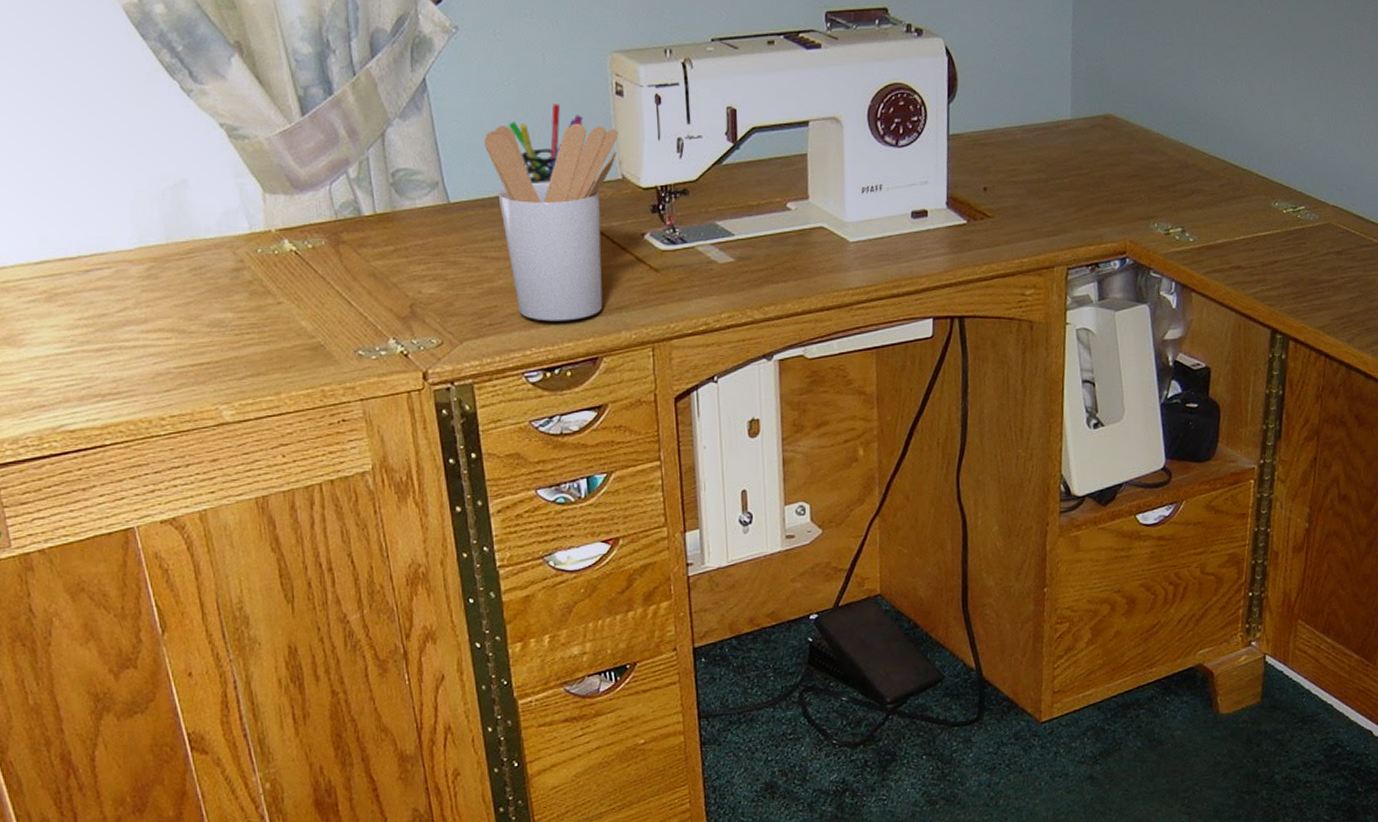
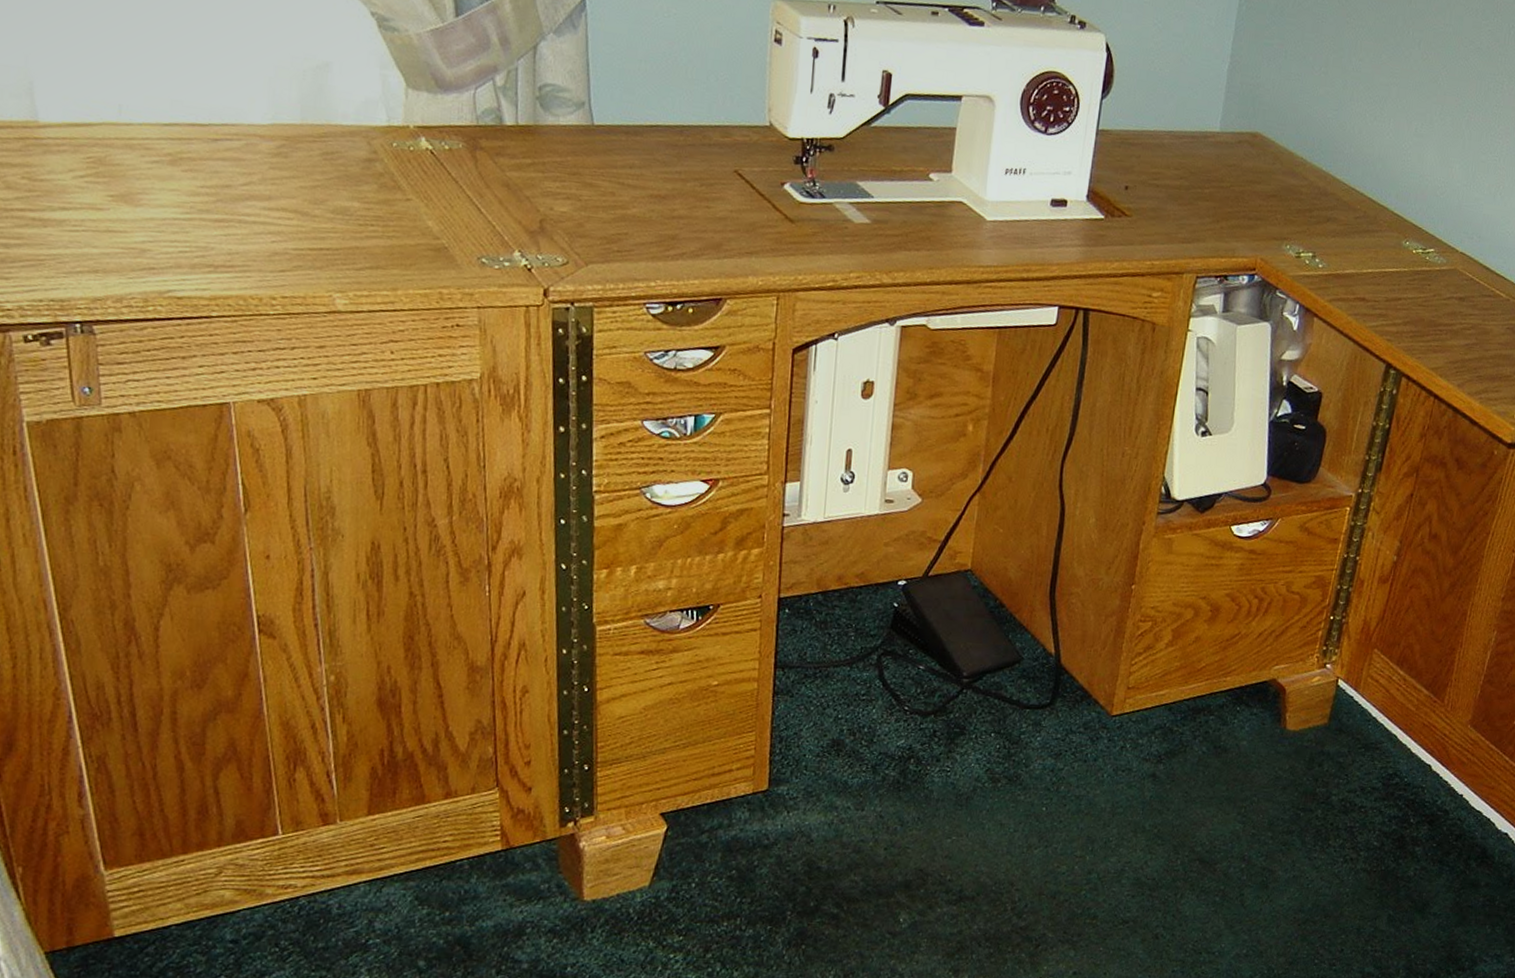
utensil holder: present [484,123,618,322] -> none [636,56,772,259]
pen holder: present [508,103,583,183] -> none [663,41,739,120]

